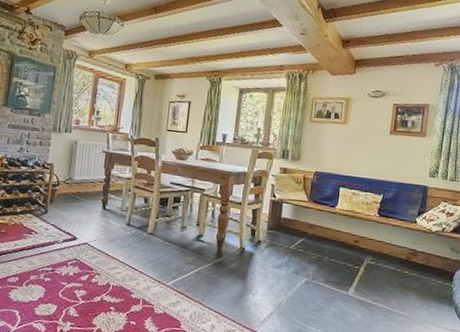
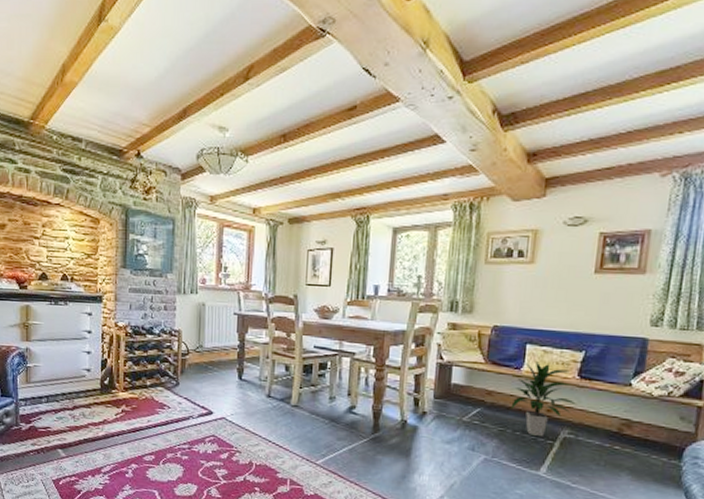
indoor plant: none [327,202,377,264] -> present [510,362,577,438]

